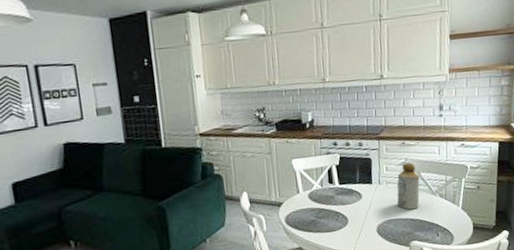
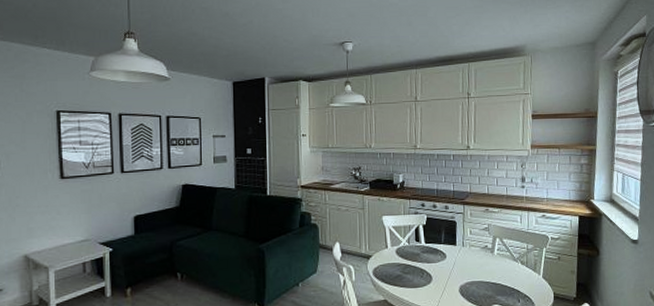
bottle: present [397,162,420,210] -> none [479,228,502,274]

